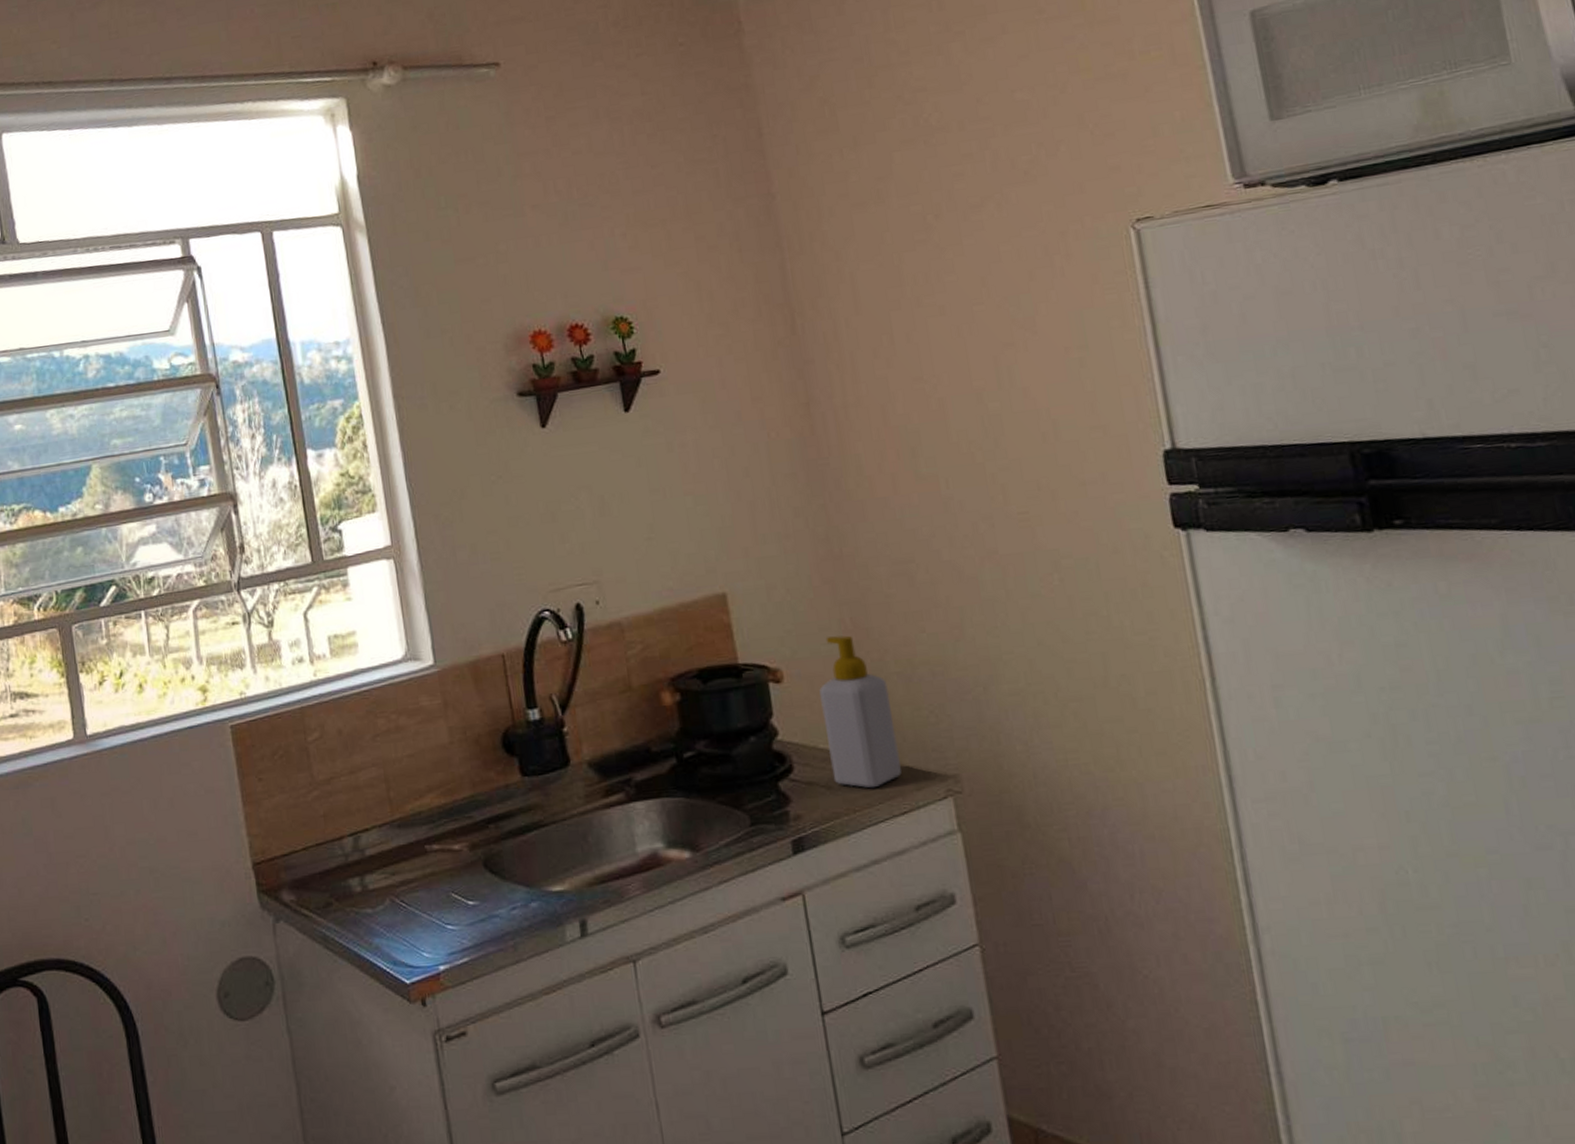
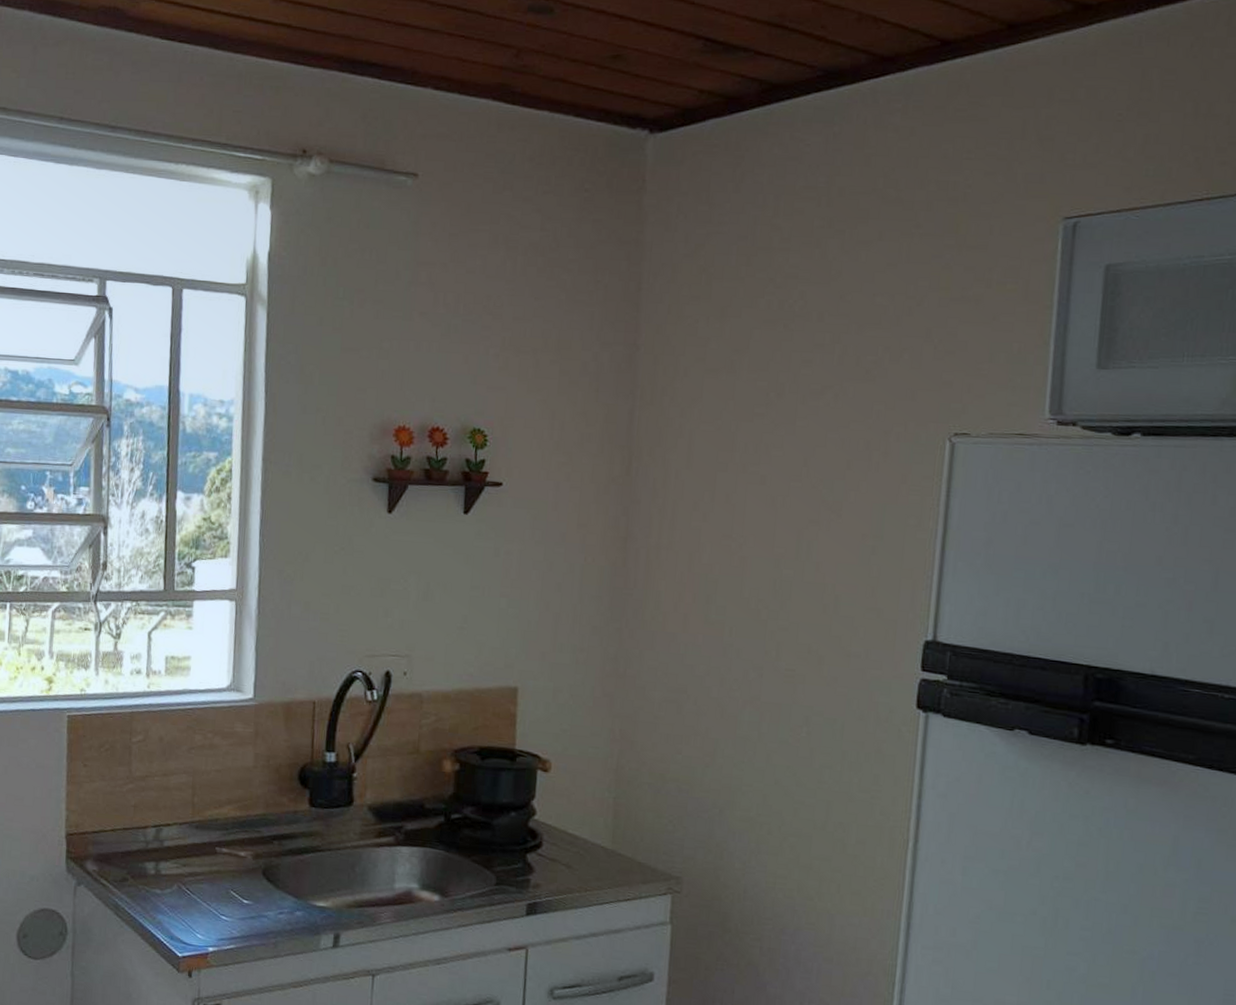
soap bottle: present [819,635,902,789] -> none [574,742,638,875]

